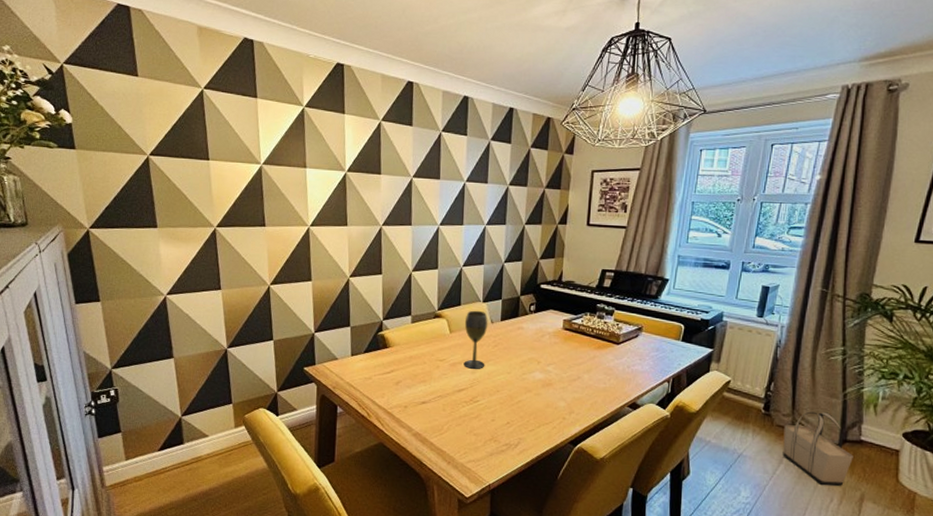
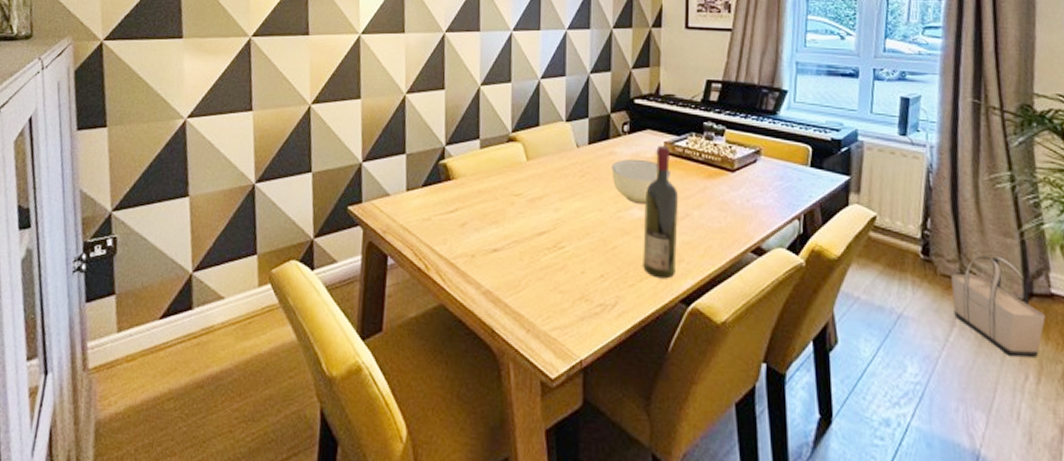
wine glass: present [463,310,488,369] -> none [544,131,573,206]
bowl: none [519,333,568,369] -> present [611,159,671,205]
wine bottle: none [541,322,573,426] -> present [643,145,679,279]

